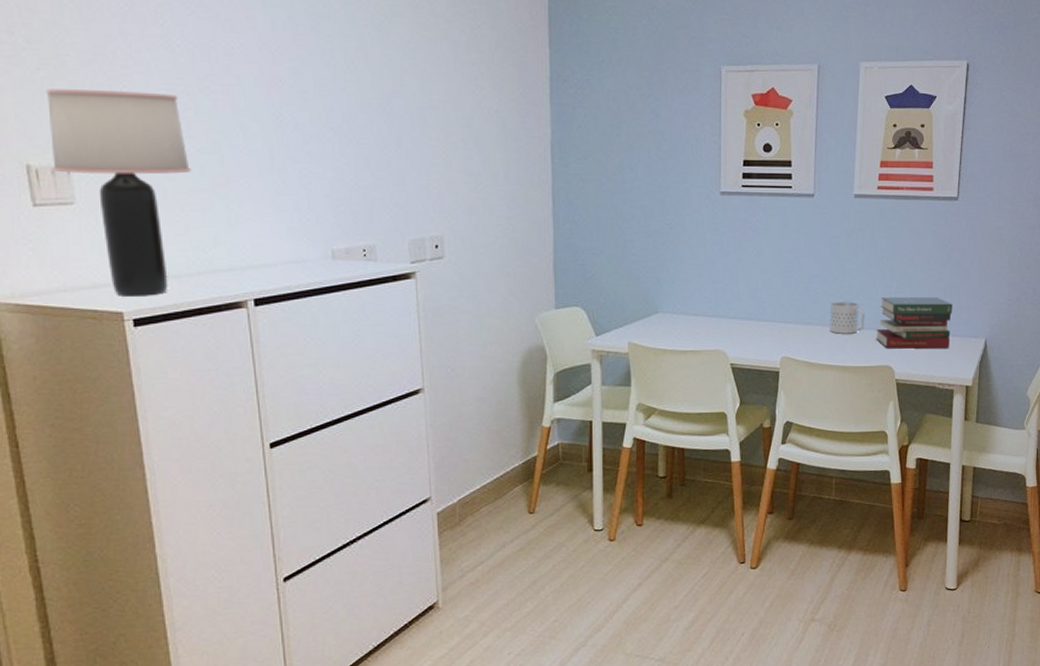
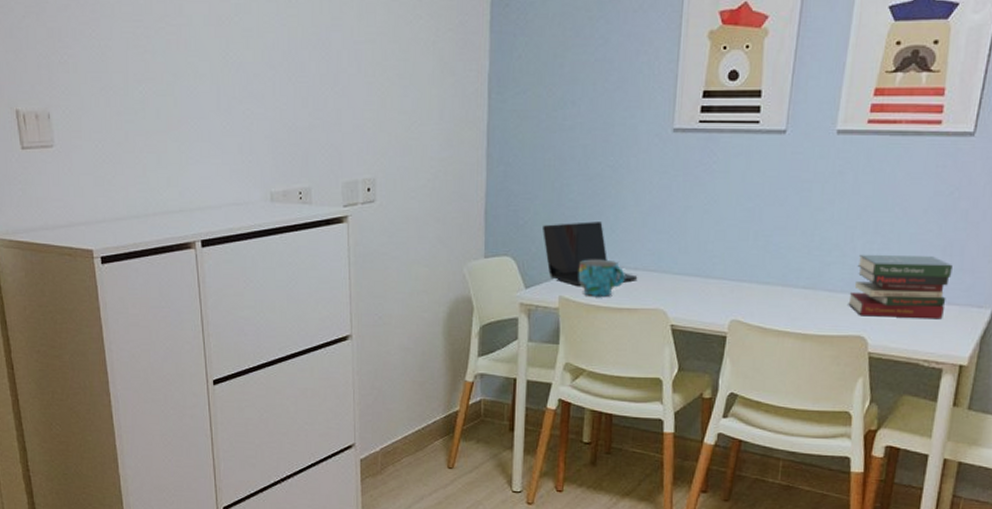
table lamp: present [45,88,192,296] -> none [30,36,149,235]
laptop: none [609,273,699,332] -> present [543,222,638,286]
cup: none [644,307,687,342] -> present [578,259,625,298]
mug: present [829,302,865,334] -> none [791,258,837,297]

